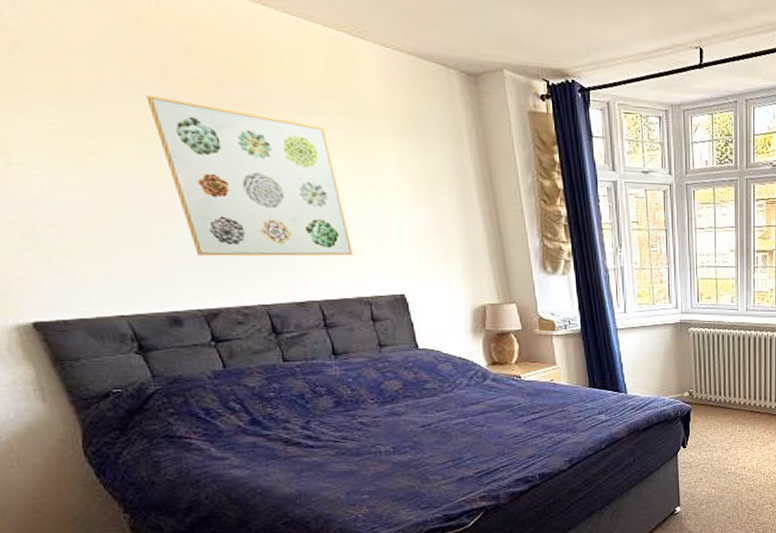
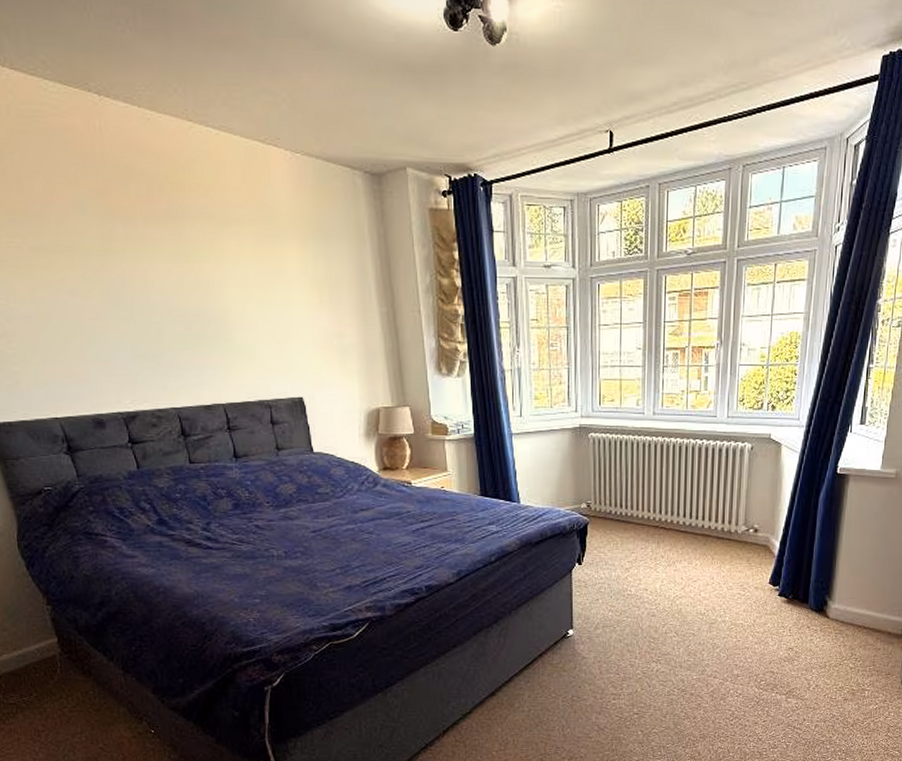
wall art: present [146,95,354,257] -> none [86,212,258,361]

